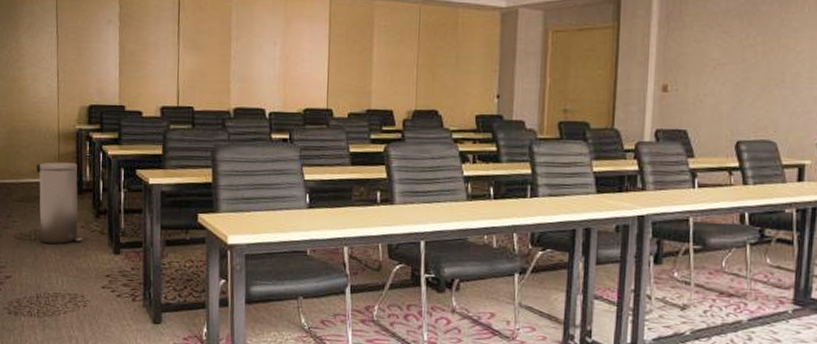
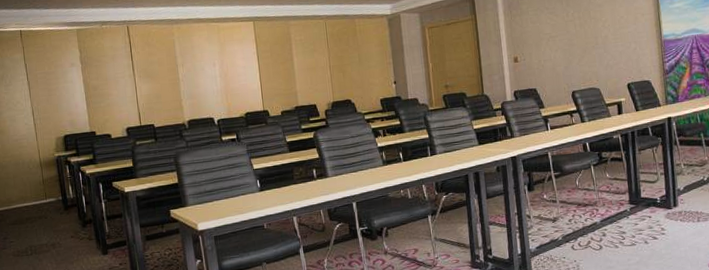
pedal bin: present [36,162,83,245] -> none [24,185,74,257]

